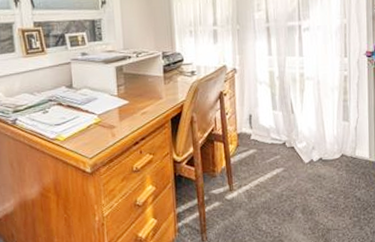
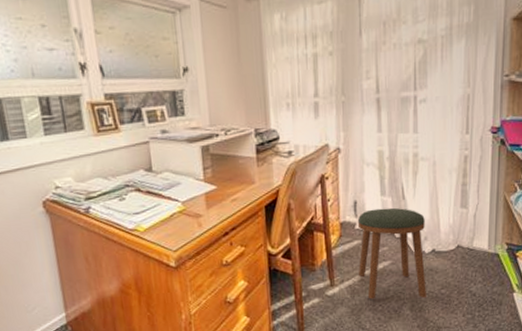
stool: none [253,120,316,203] -> present [357,207,426,299]

